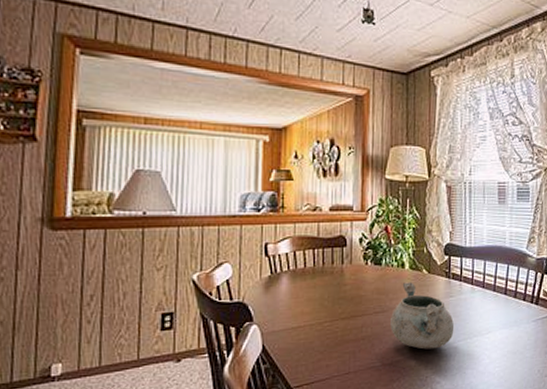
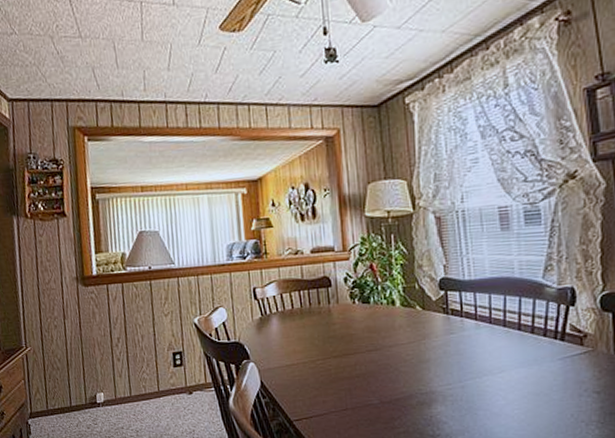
decorative bowl: present [390,282,455,350] -> none [385,319,459,388]

